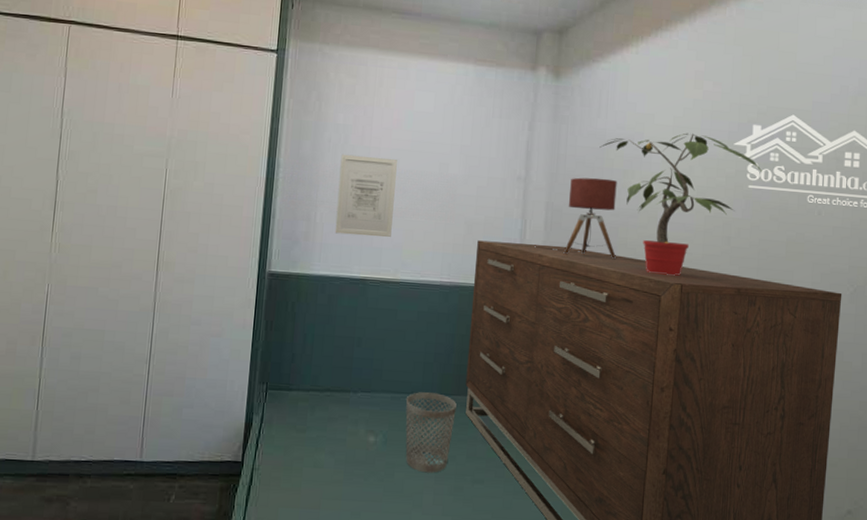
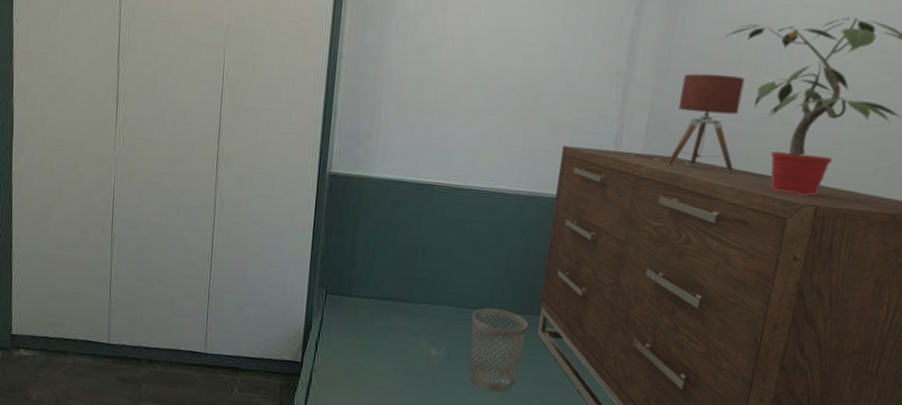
wall art: present [335,154,397,238] -> none [400,43,474,140]

